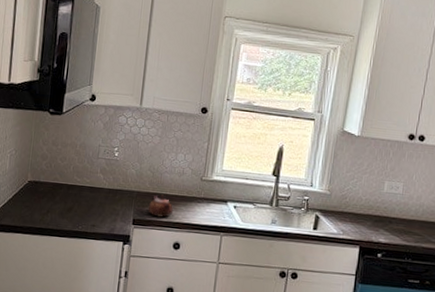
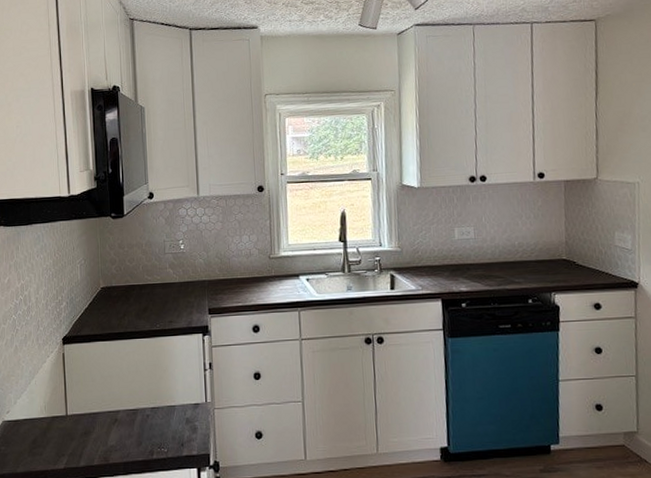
teapot: present [147,194,173,218] -> none [221,279,246,303]

